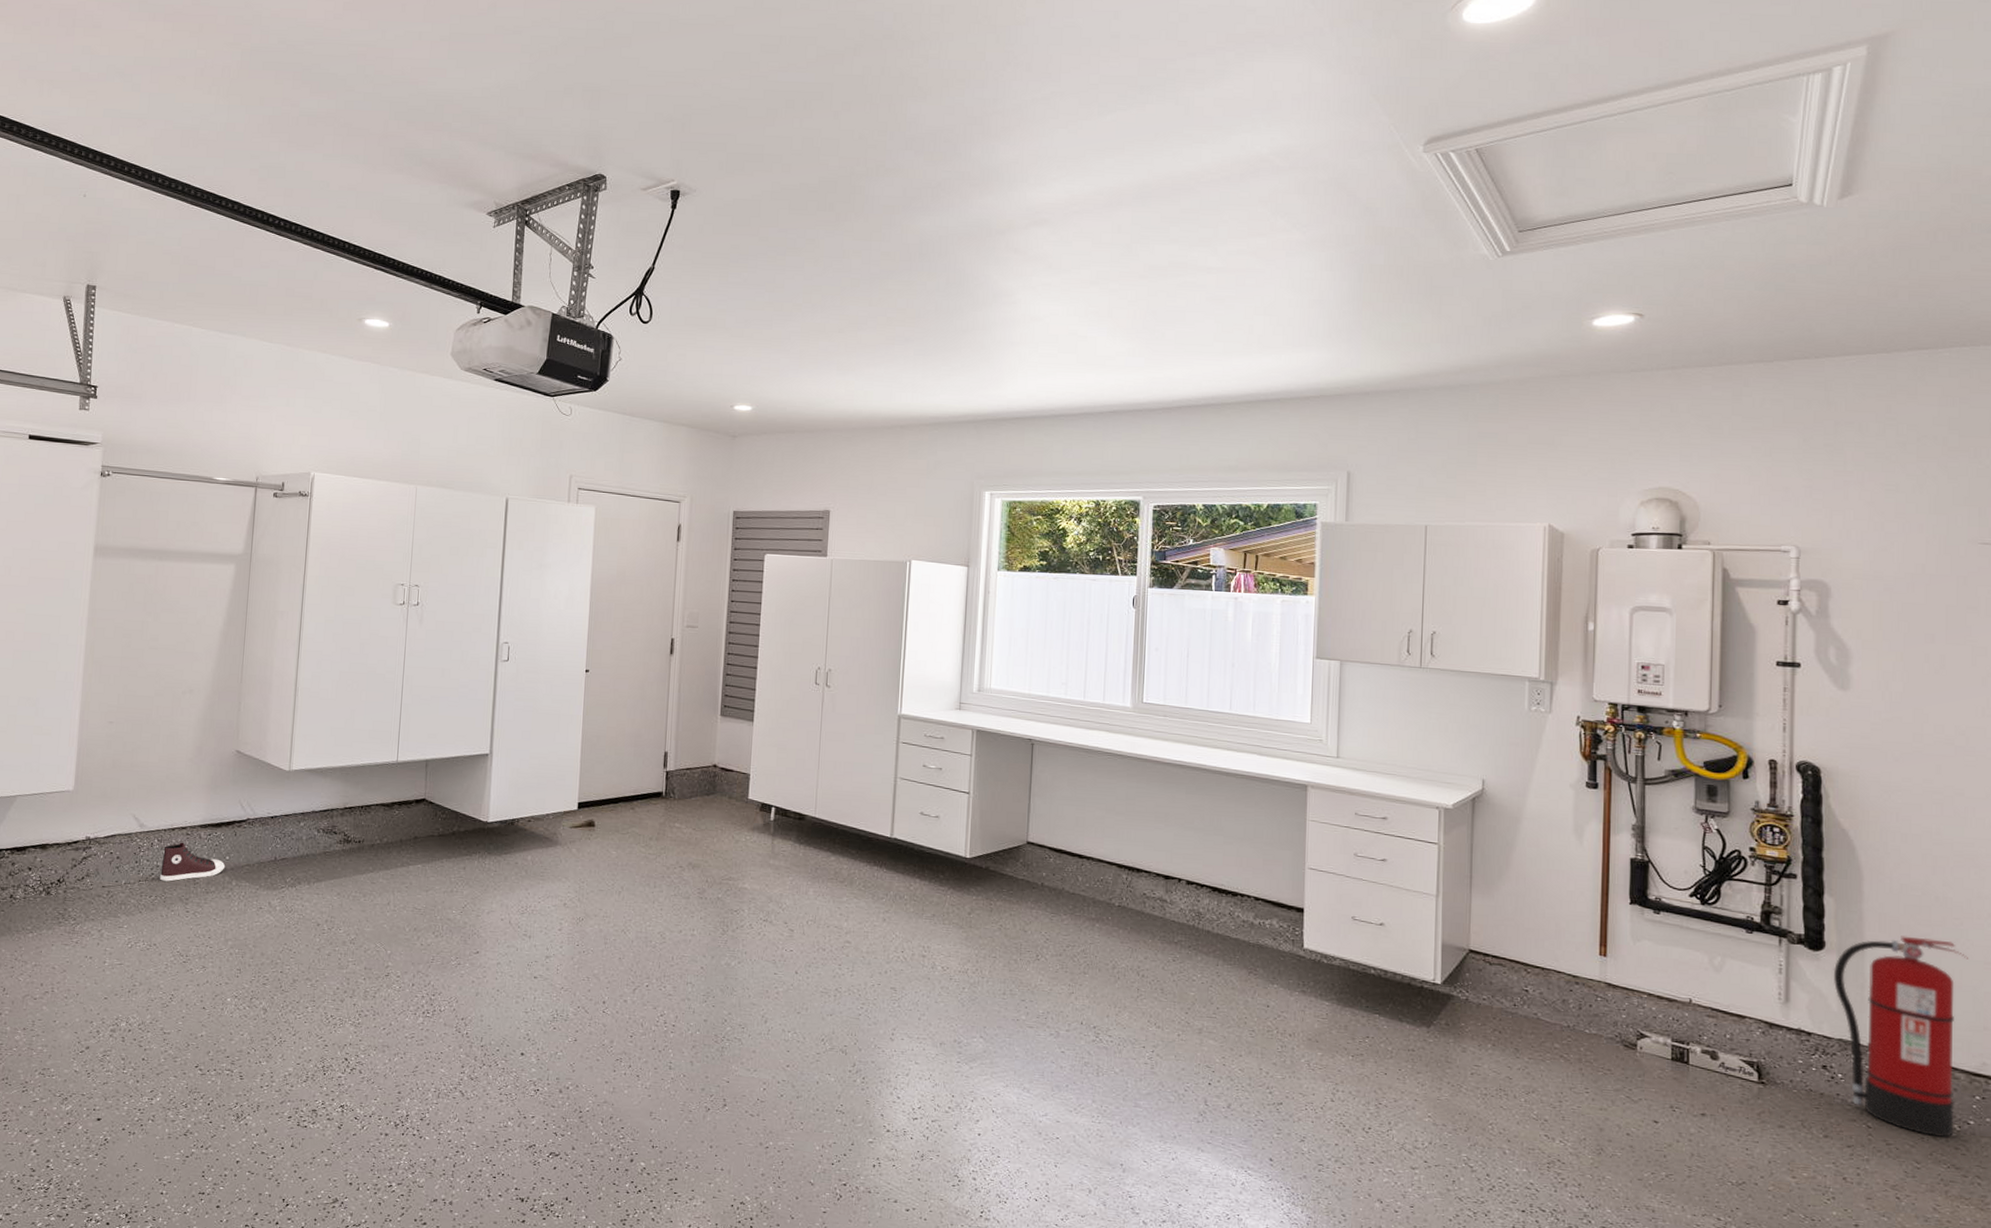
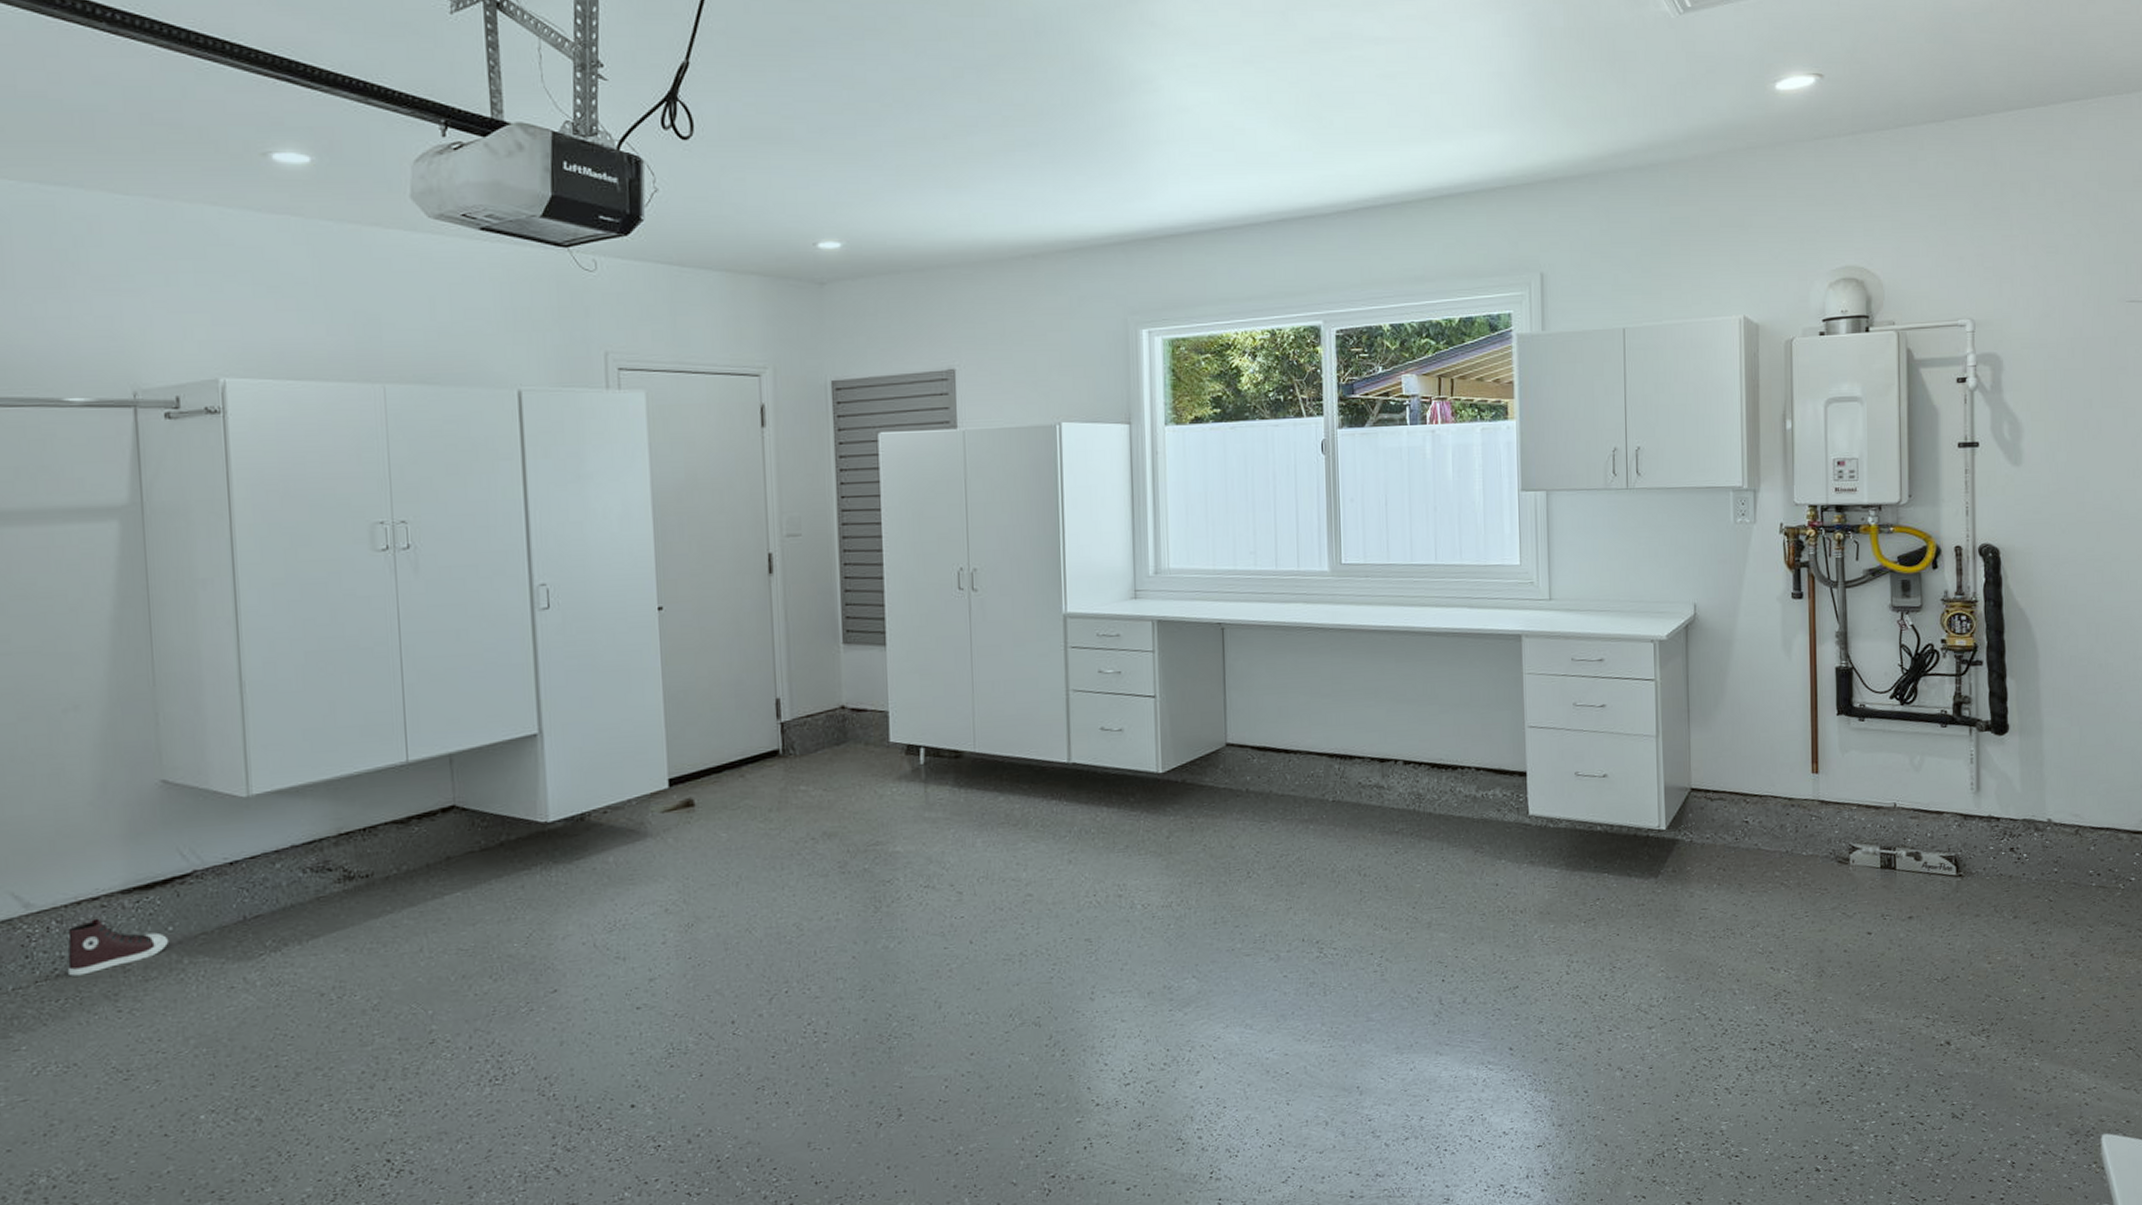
fire extinguisher: present [1833,936,1968,1137] -> none [2016,706,2127,899]

